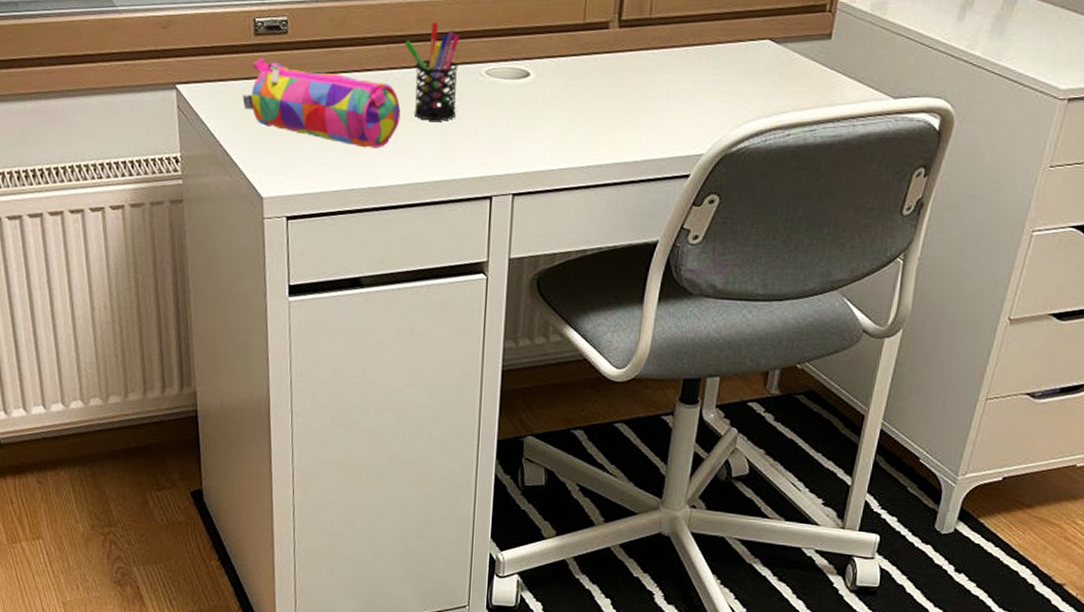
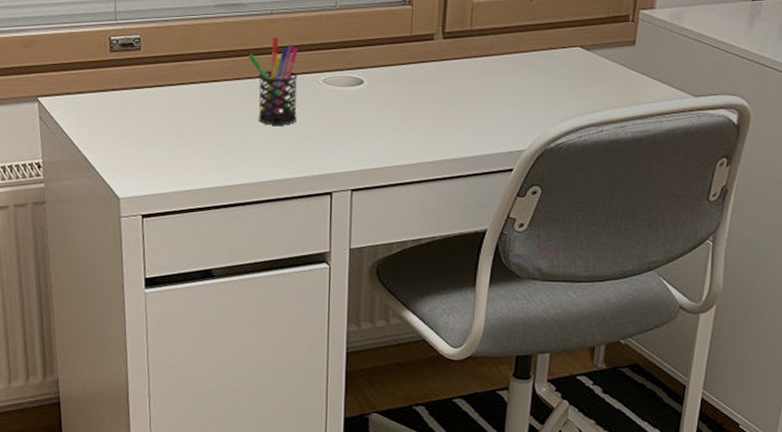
pencil case: present [242,58,401,148] -> none [99,72,246,151]

